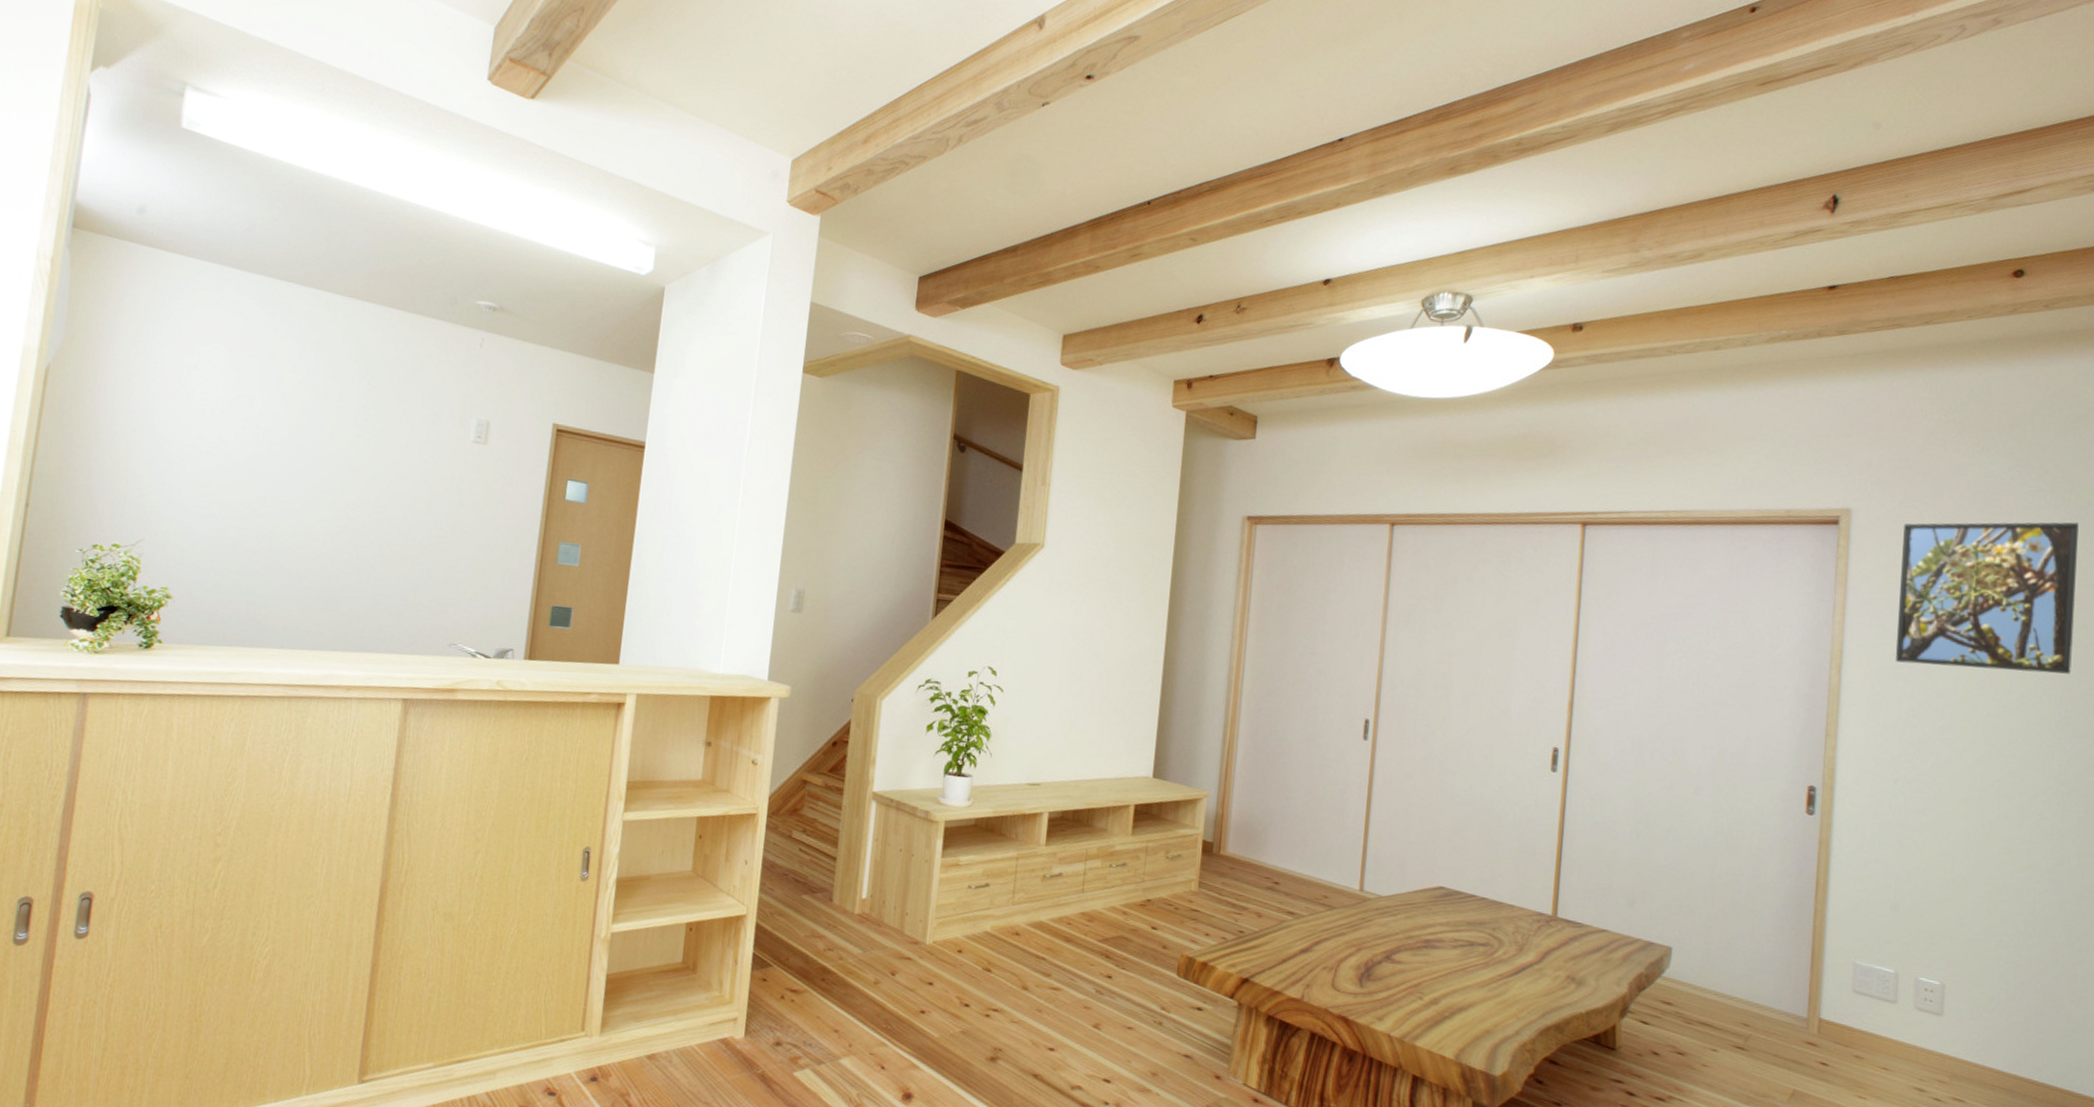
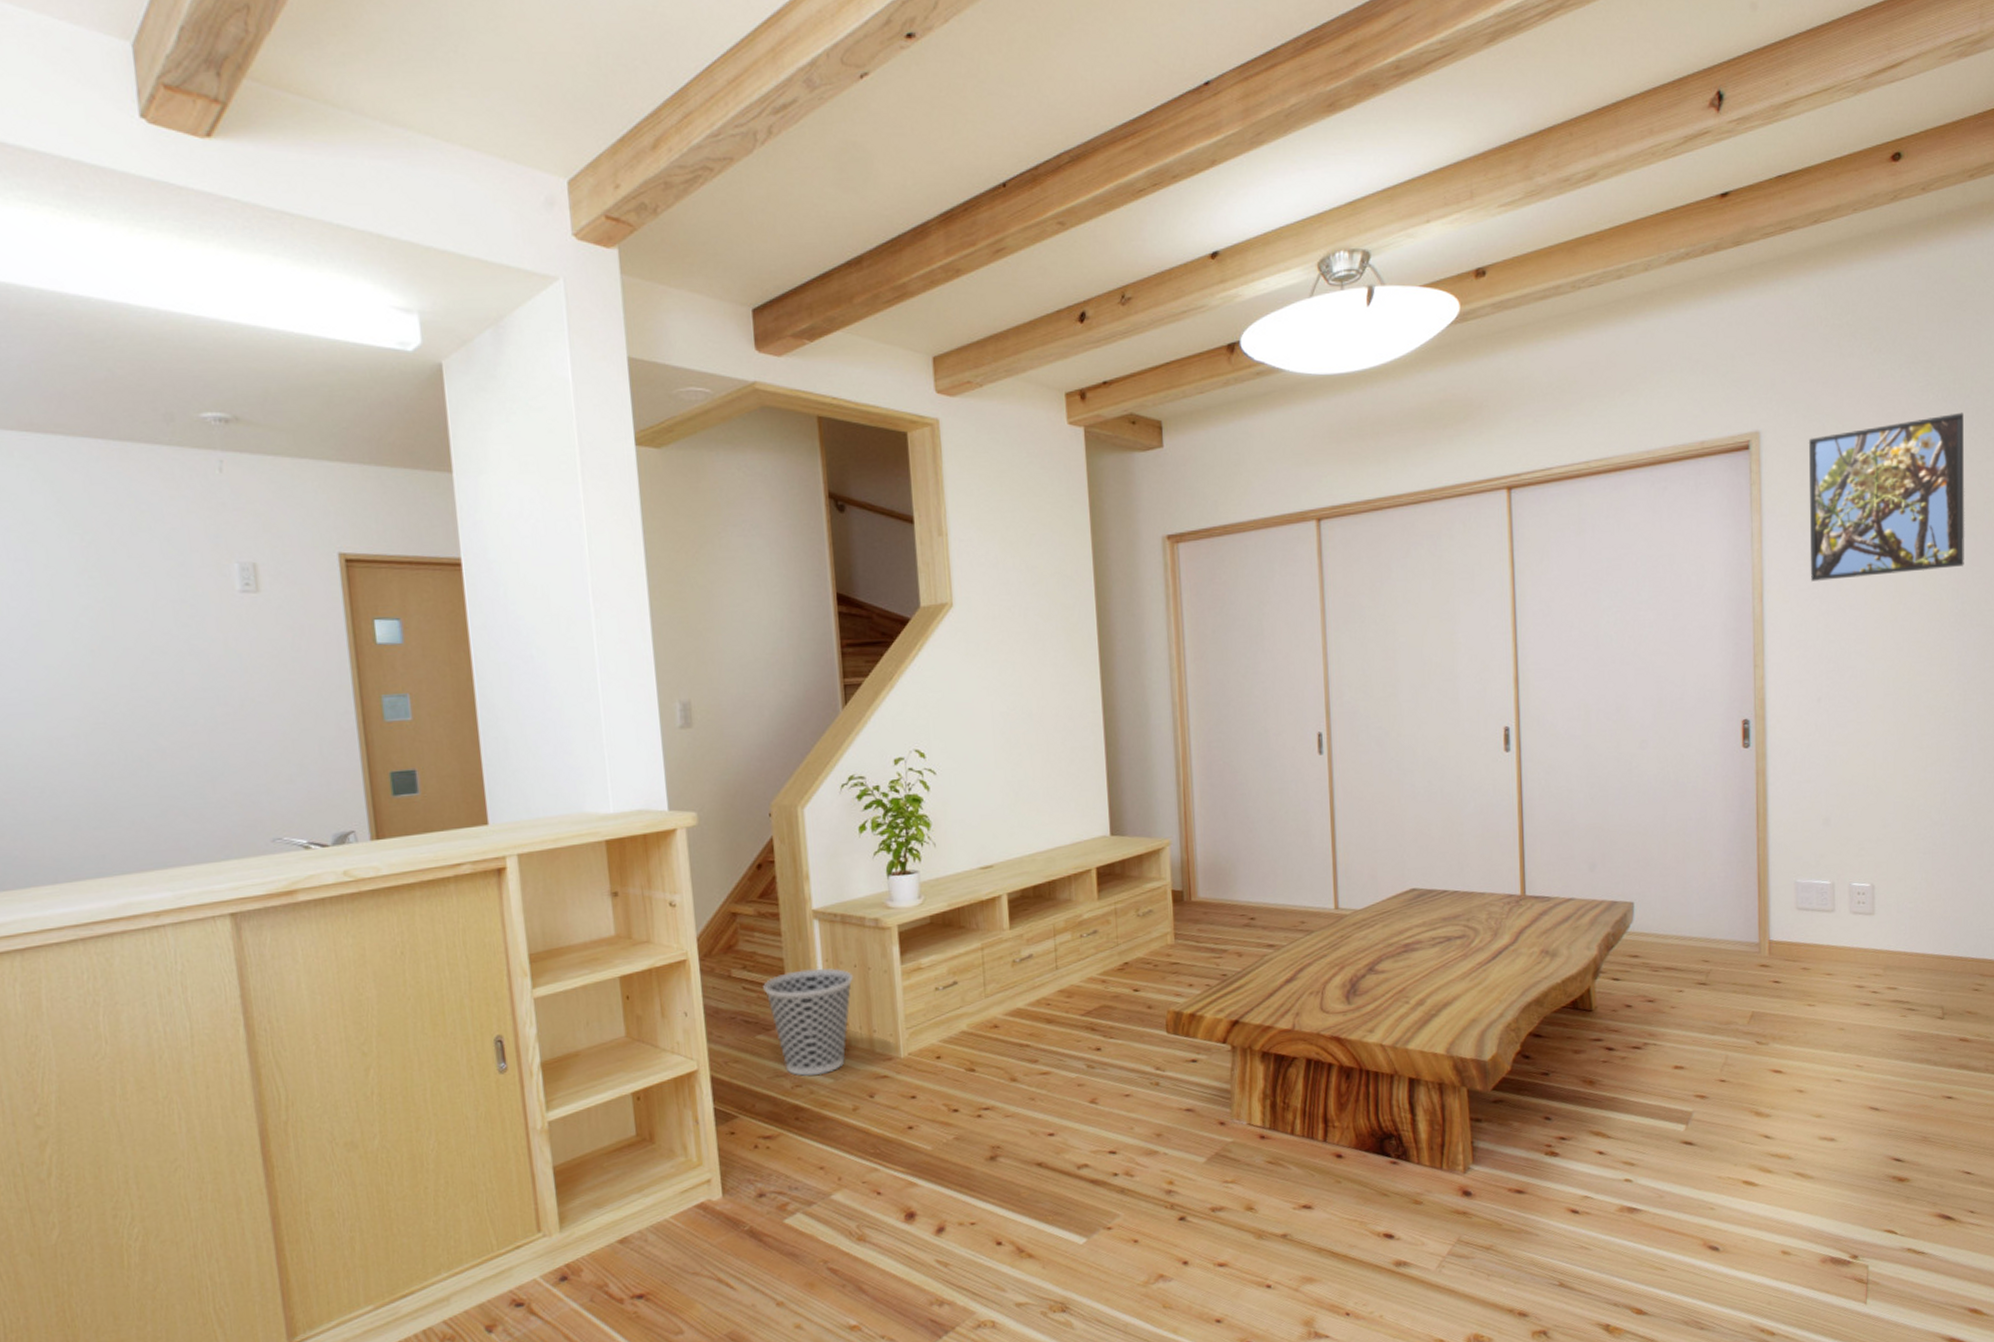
wastebasket: none [817,843,898,944] -> present [763,968,854,1077]

